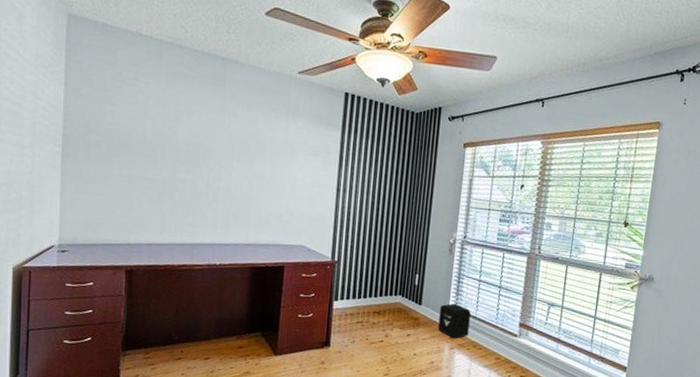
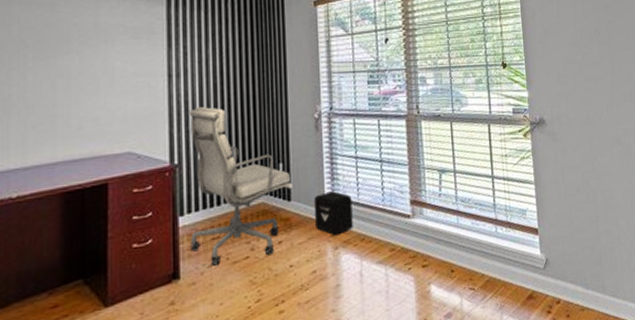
office chair: none [340,219,425,343] -> present [189,107,293,266]

